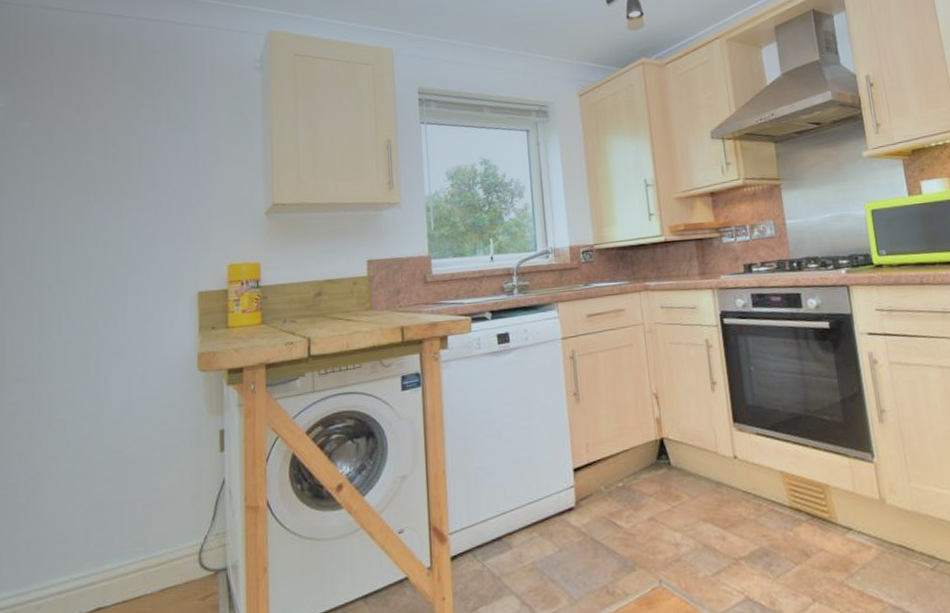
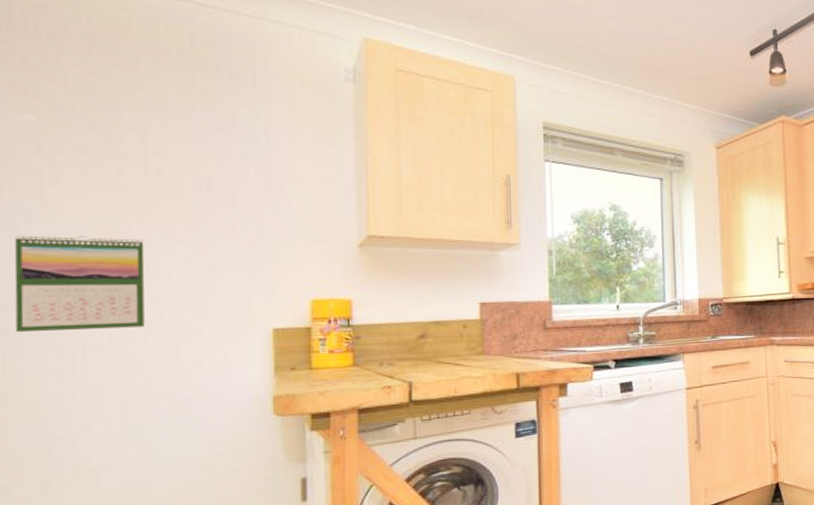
calendar: none [12,219,103,303] -> present [14,235,146,333]

